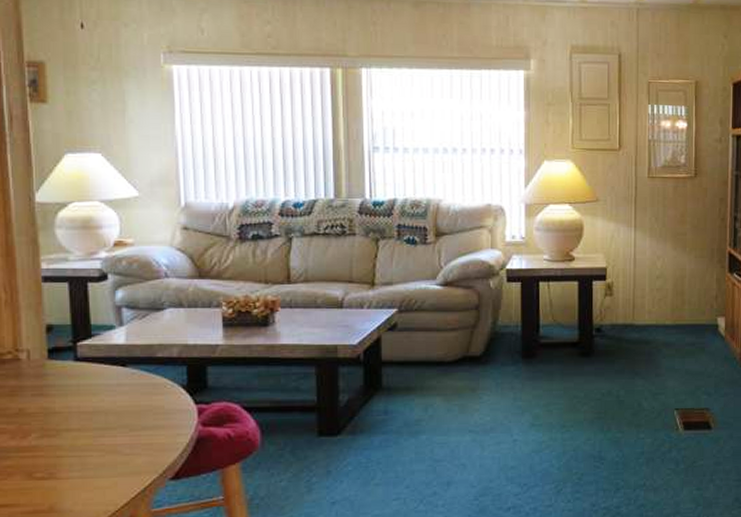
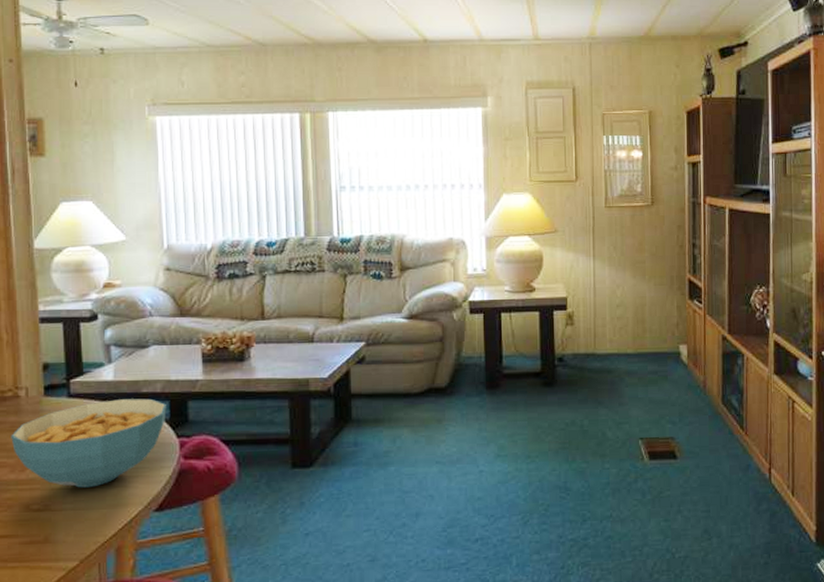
cereal bowl: none [11,363,184,456] -> present [11,398,166,488]

